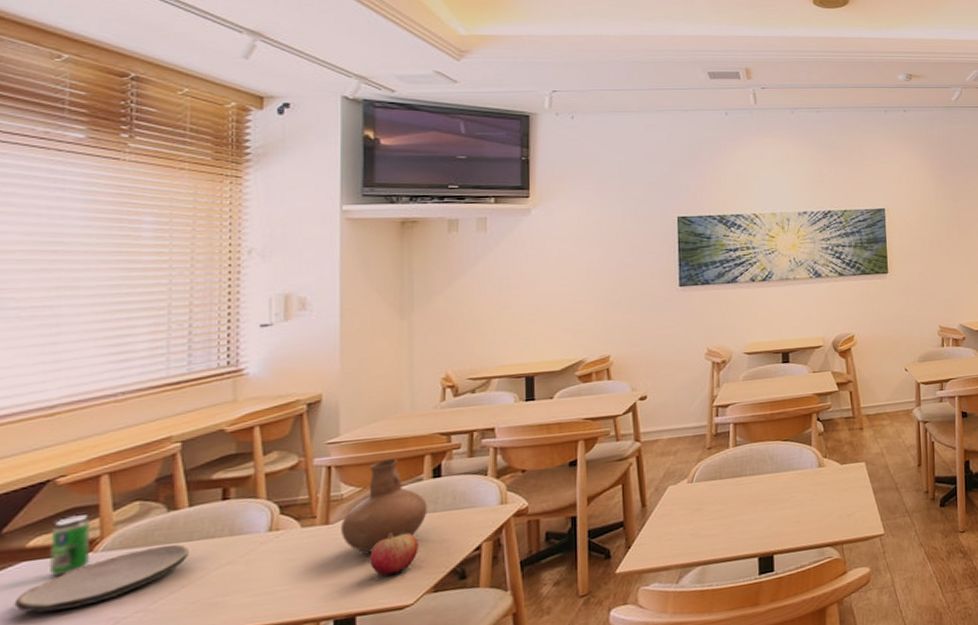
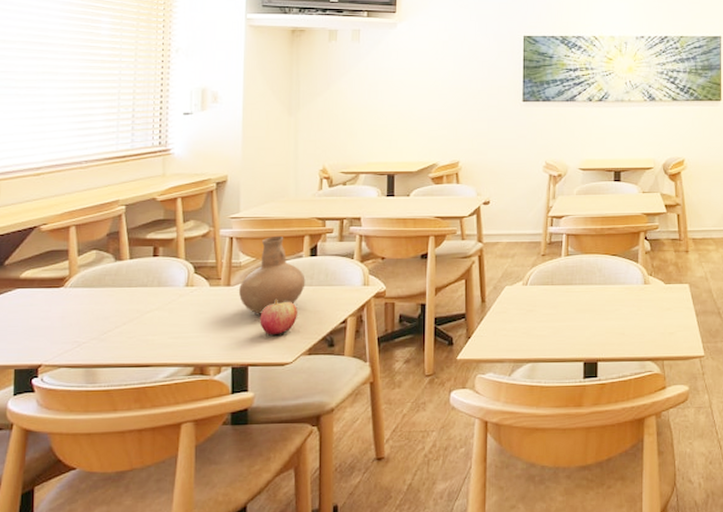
plate: present [14,544,189,613] -> none [12,289,129,330]
beverage can: present [48,514,92,577] -> none [34,257,63,304]

